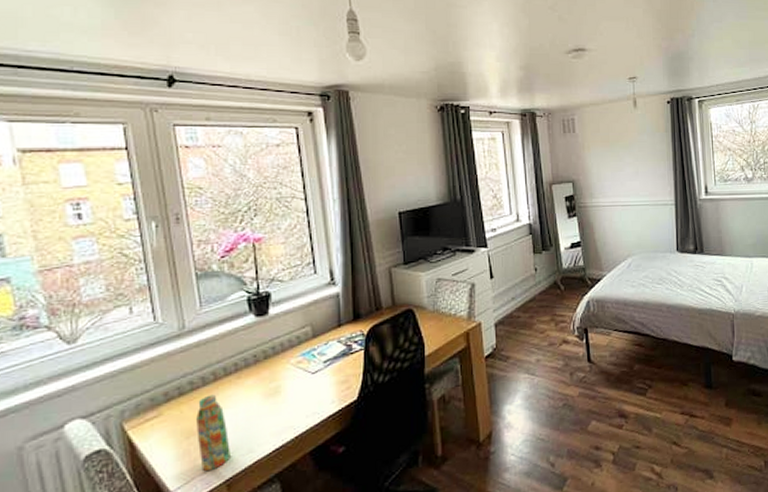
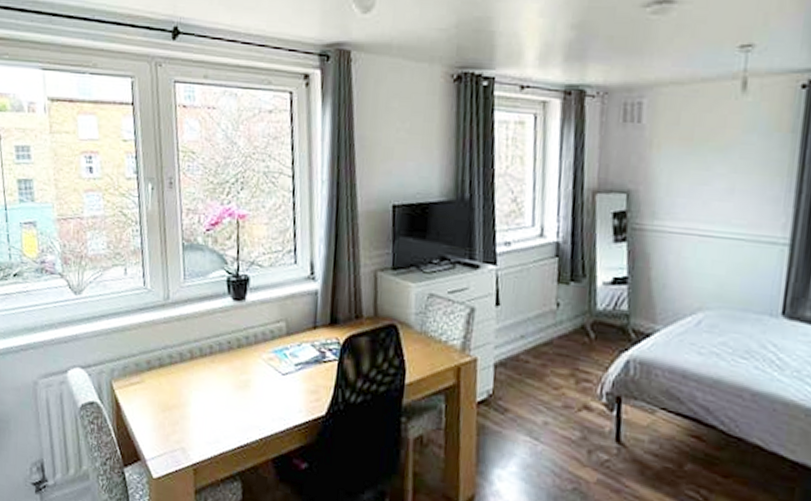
water bottle: present [196,394,230,471] -> none [171,372,200,450]

